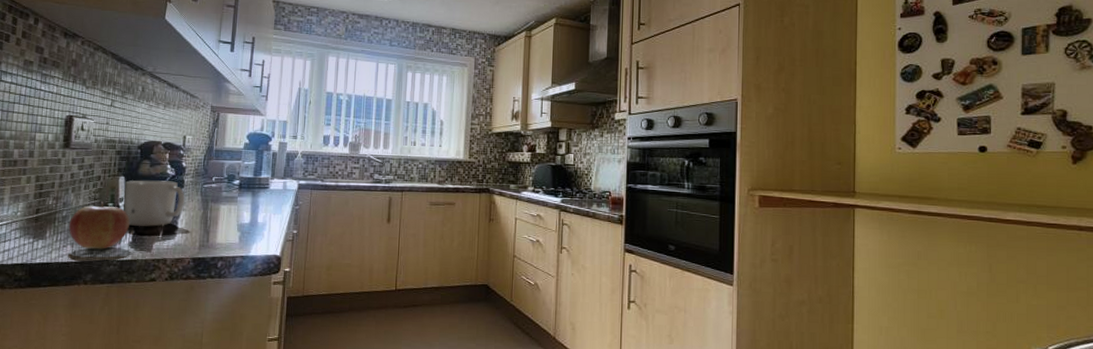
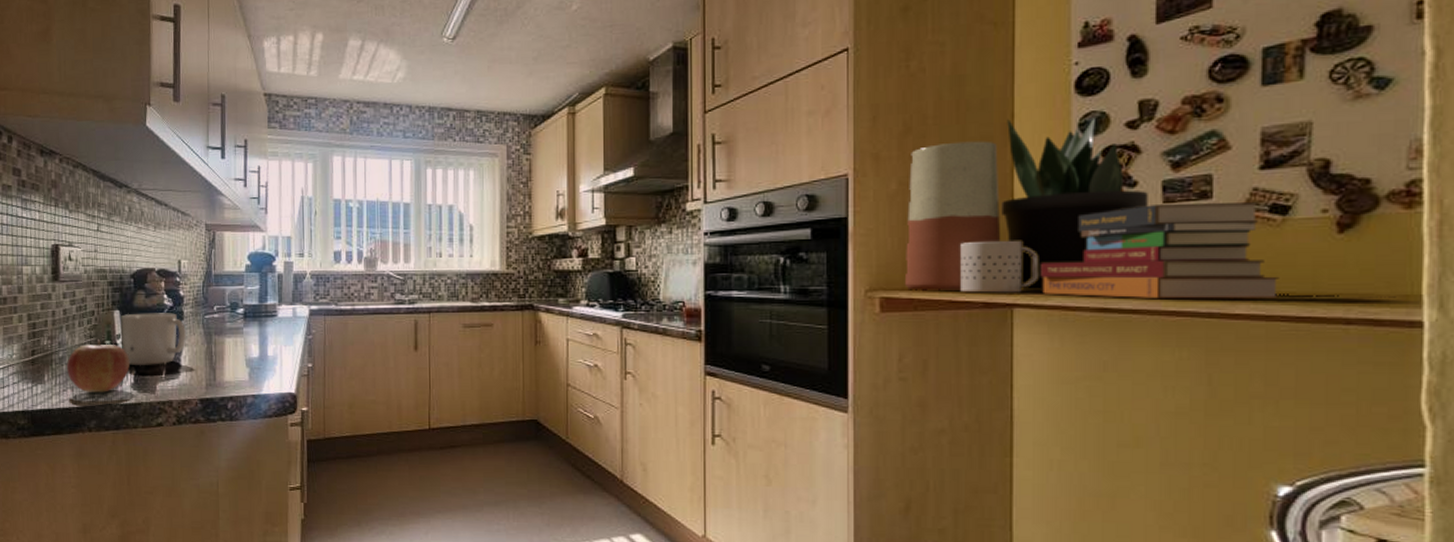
vase: none [777,80,847,194] -> present [904,141,1001,292]
mug: none [816,156,873,197] -> present [959,240,1039,293]
planter: none [847,66,948,196] -> present [1002,119,1148,291]
books: none [874,136,1035,210] -> present [1041,202,1279,300]

